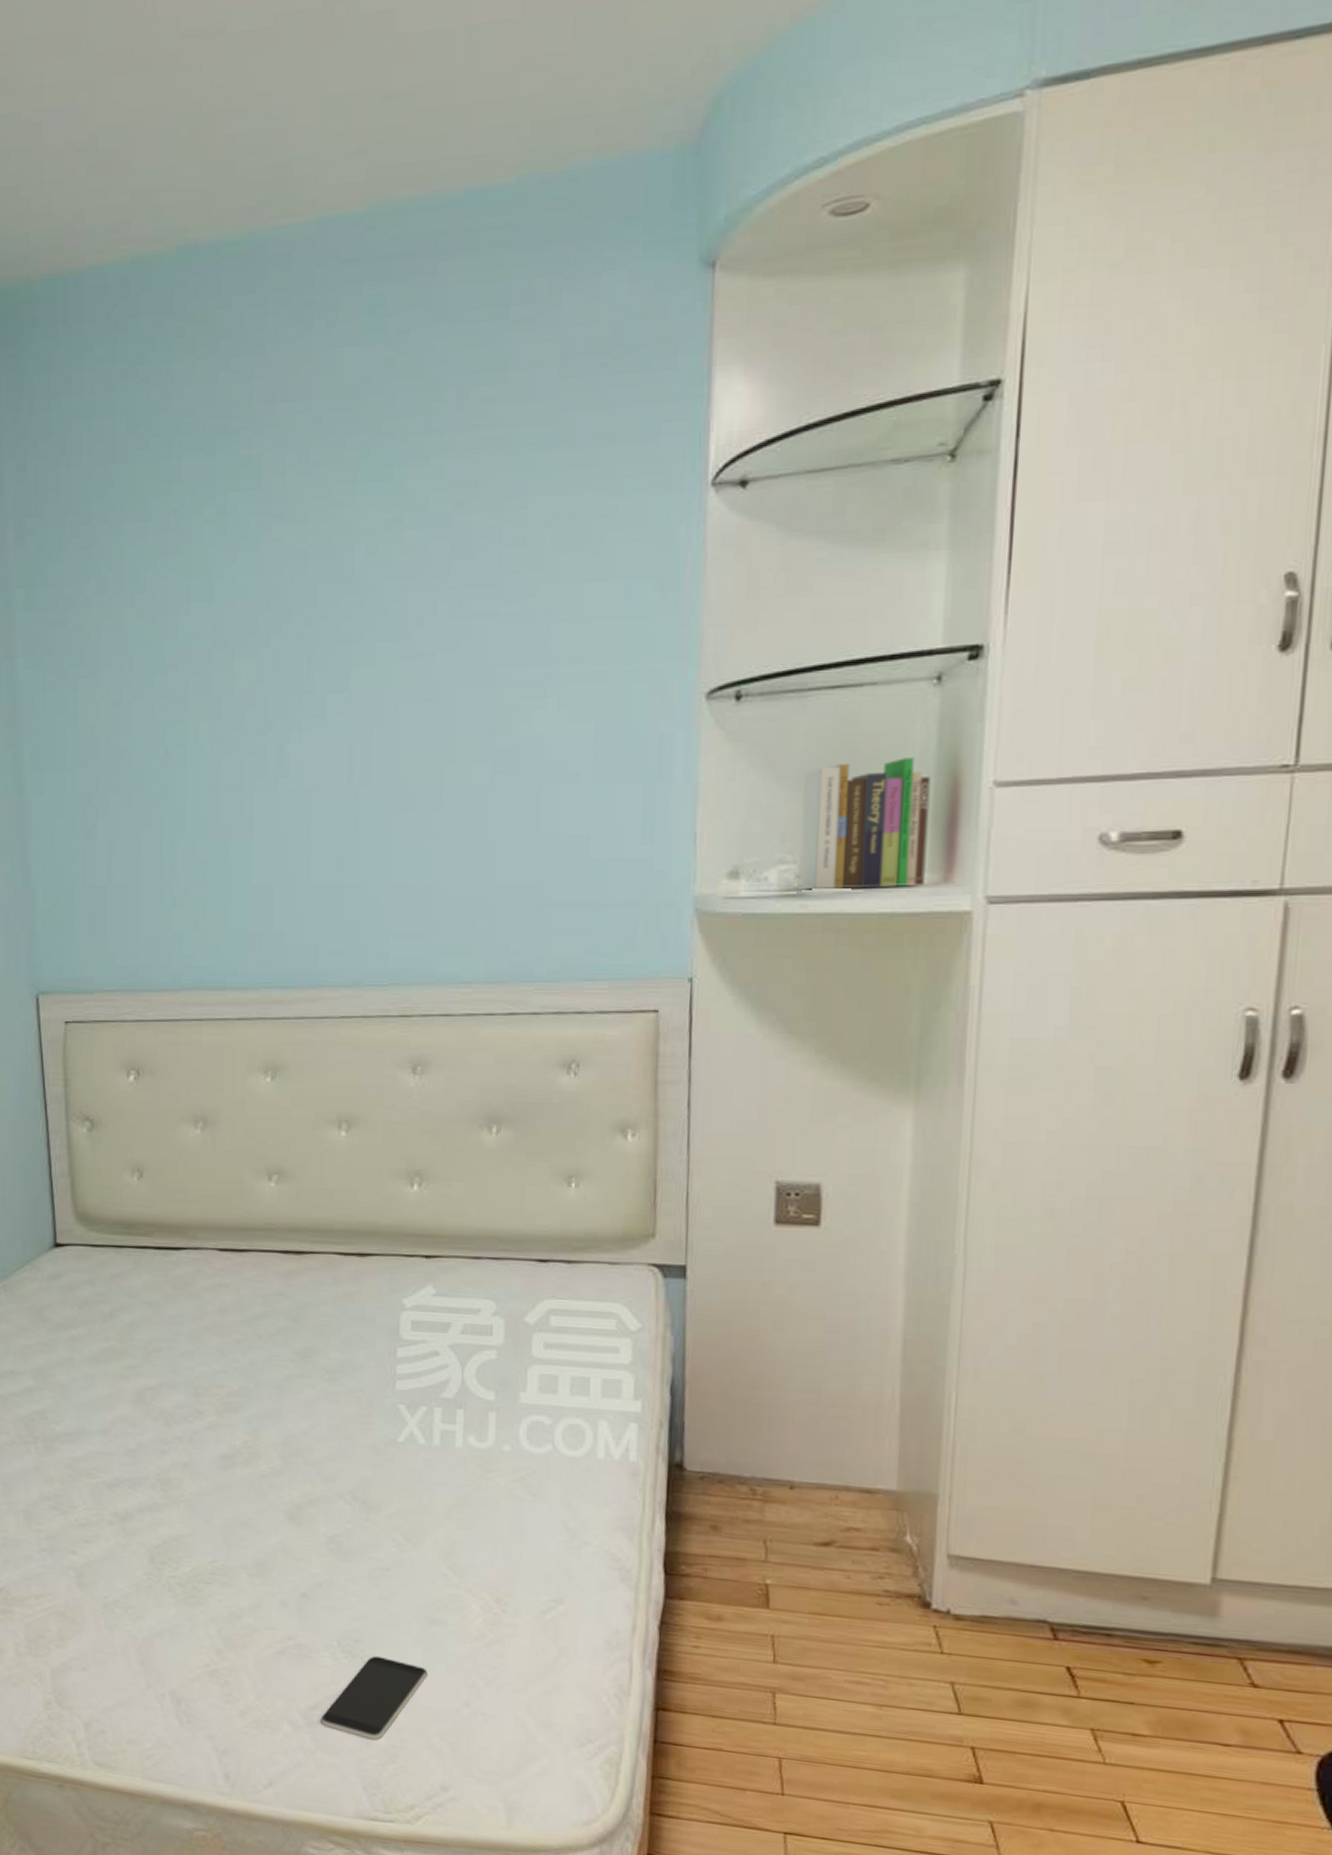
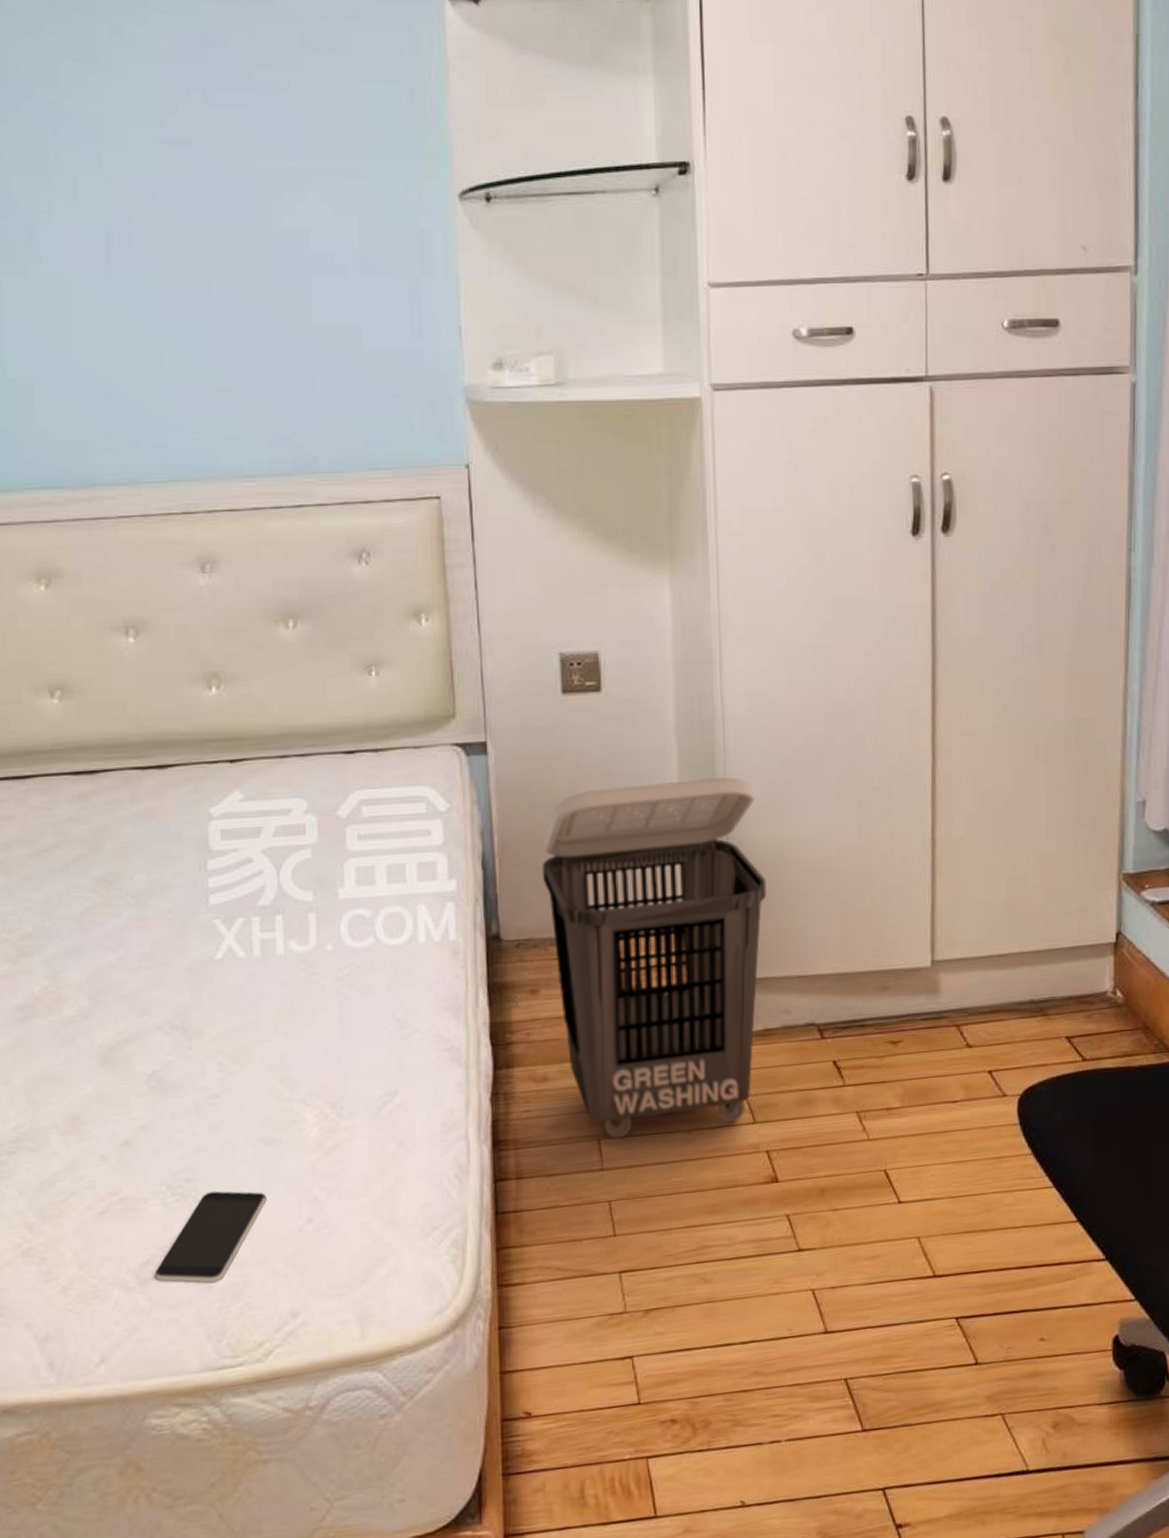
laundry basket: none [735,1328,1001,1708] -> present [542,777,767,1139]
books: present [799,758,931,890] -> none [552,260,661,380]

